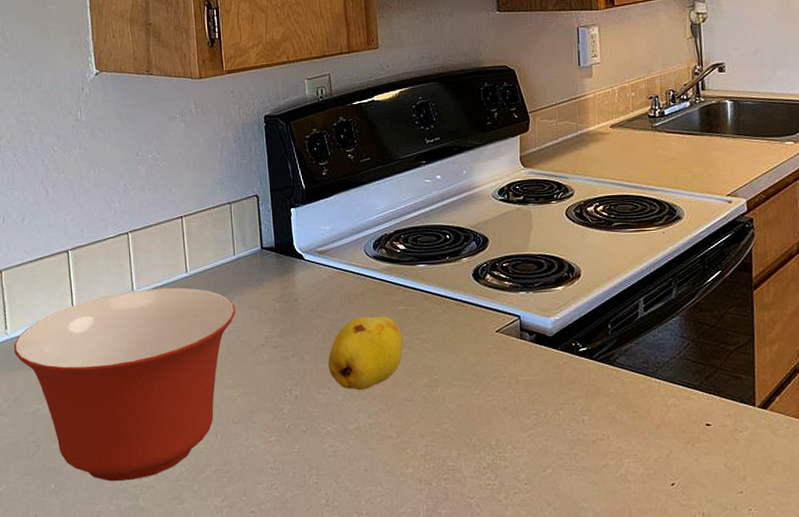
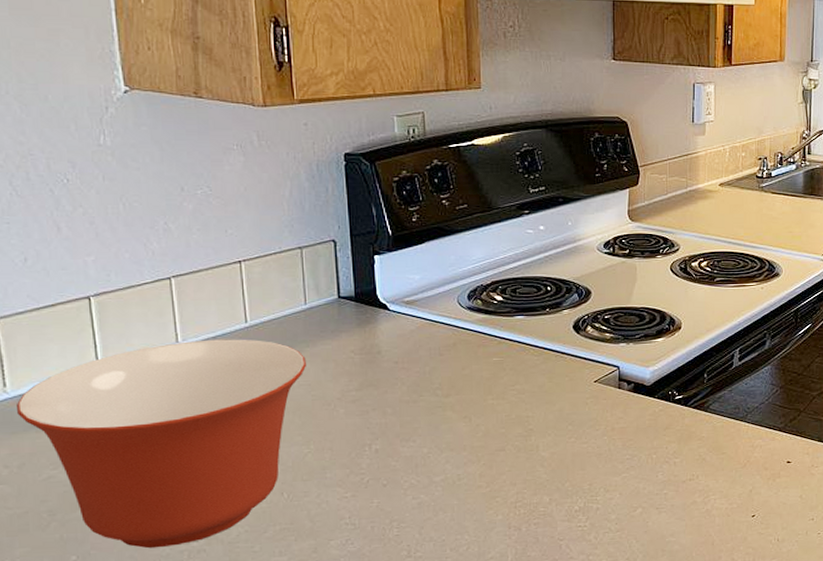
fruit: present [328,316,403,391] -> none [414,368,496,443]

